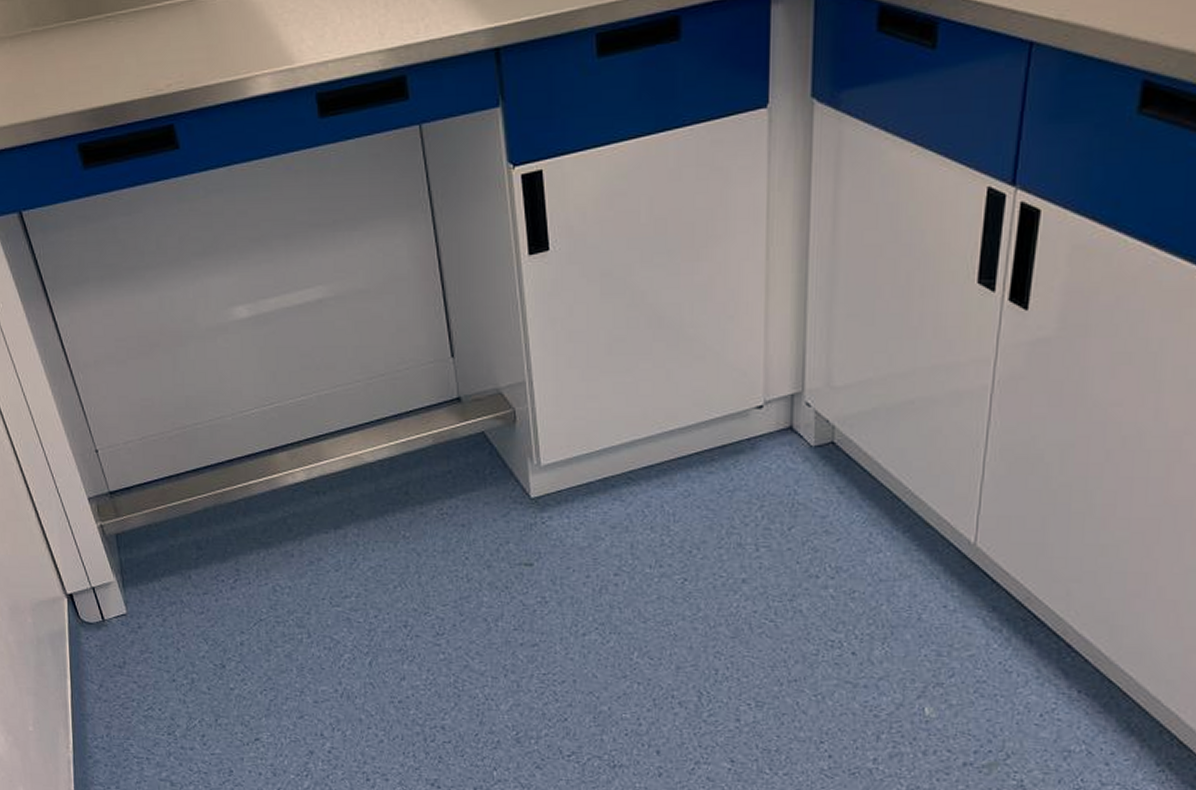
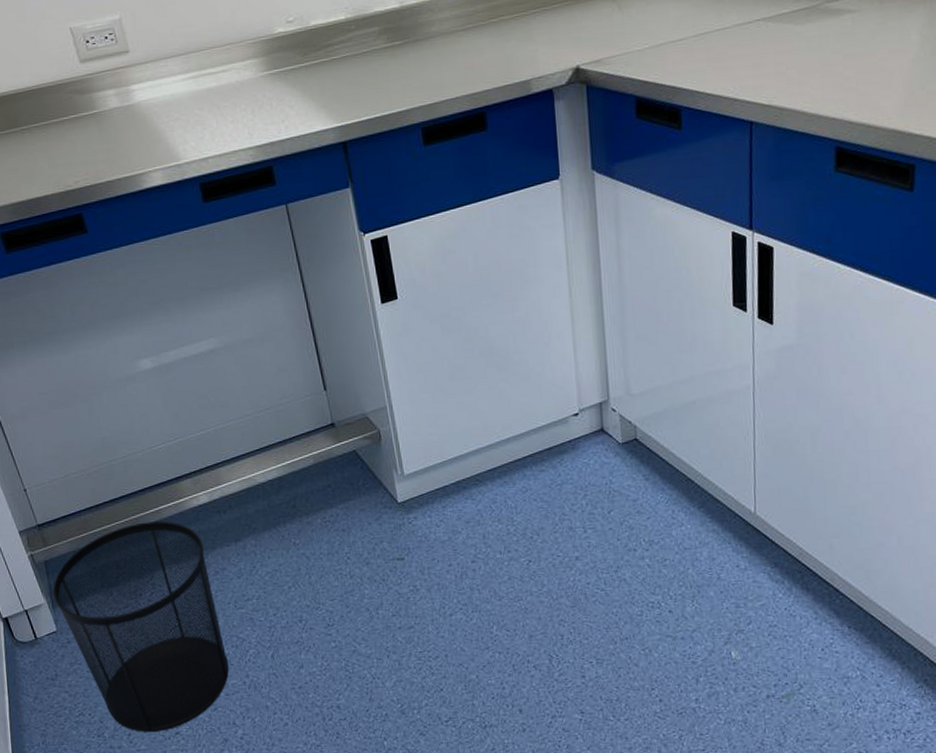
waste bin: none [123,498,319,736] -> present [52,521,229,732]

